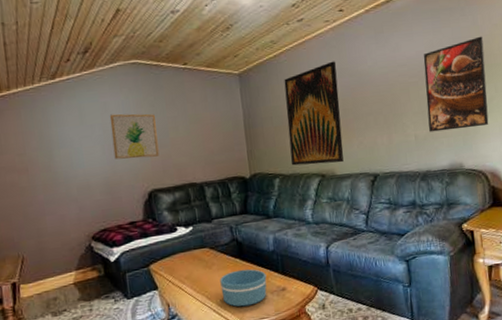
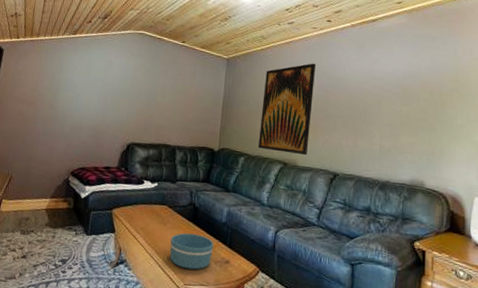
wall art: present [109,113,159,160] -> none [106,72,148,115]
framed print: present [423,36,489,132] -> none [395,66,461,150]

